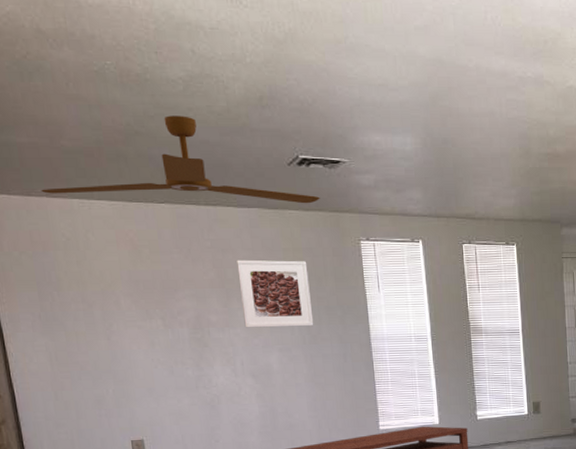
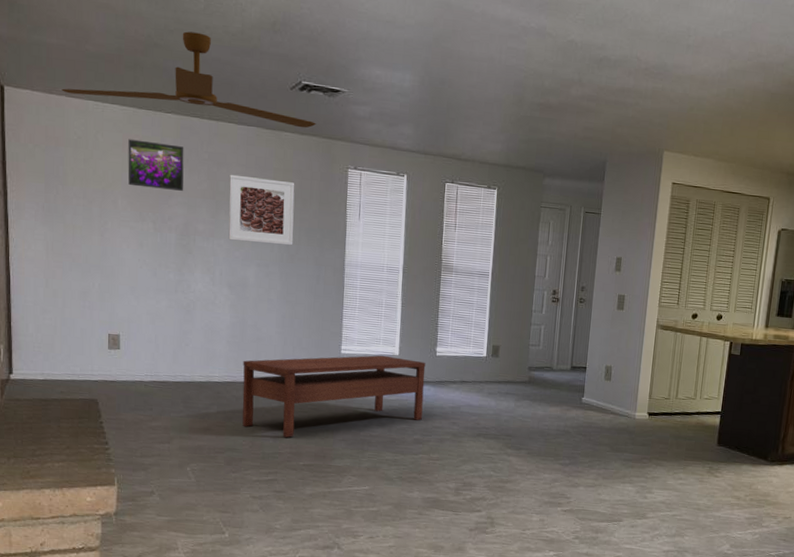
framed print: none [122,234,190,284] -> present [128,139,184,191]

